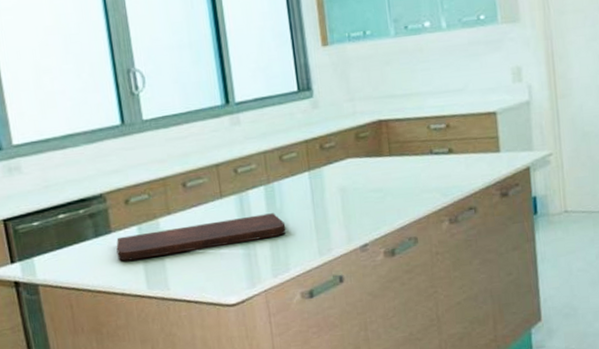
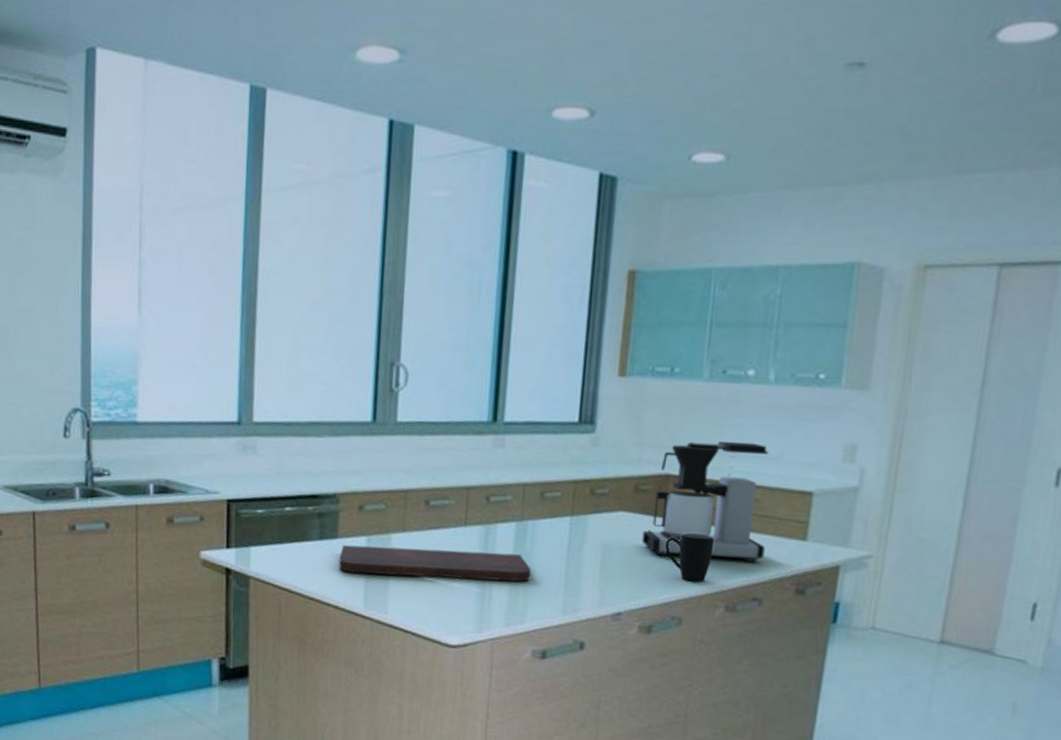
coffee maker: none [370,80,471,189] -> present [641,441,768,562]
mug: none [390,163,431,206] -> present [665,533,715,583]

